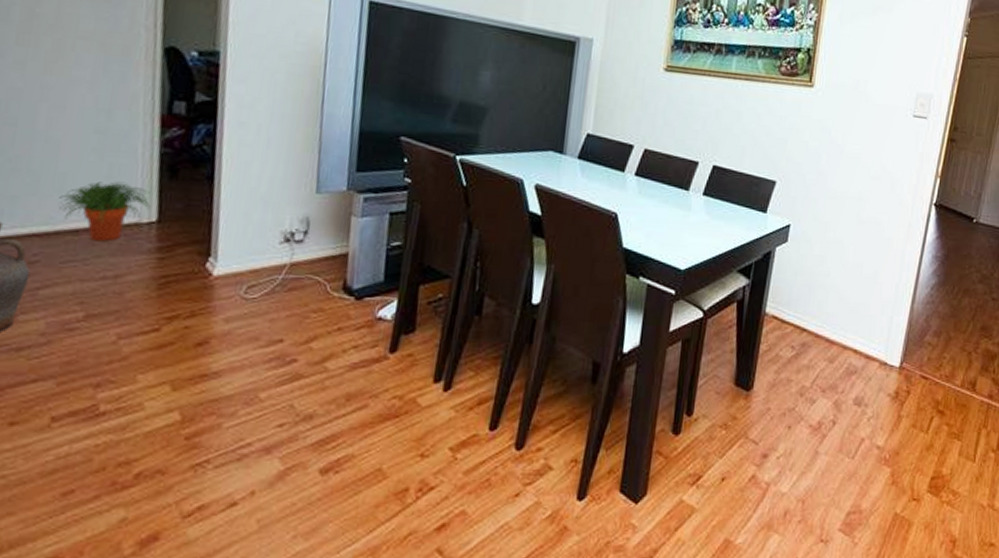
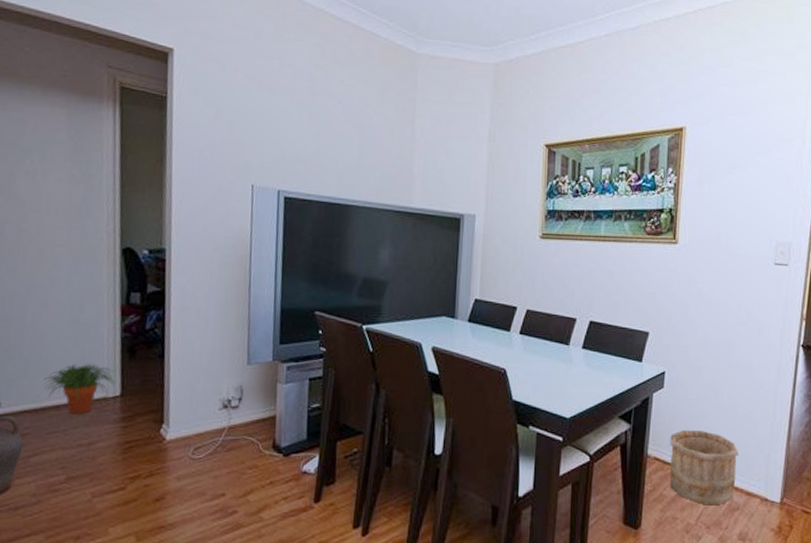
wooden bucket: none [787,288,861,367] -> present [669,430,738,504]

